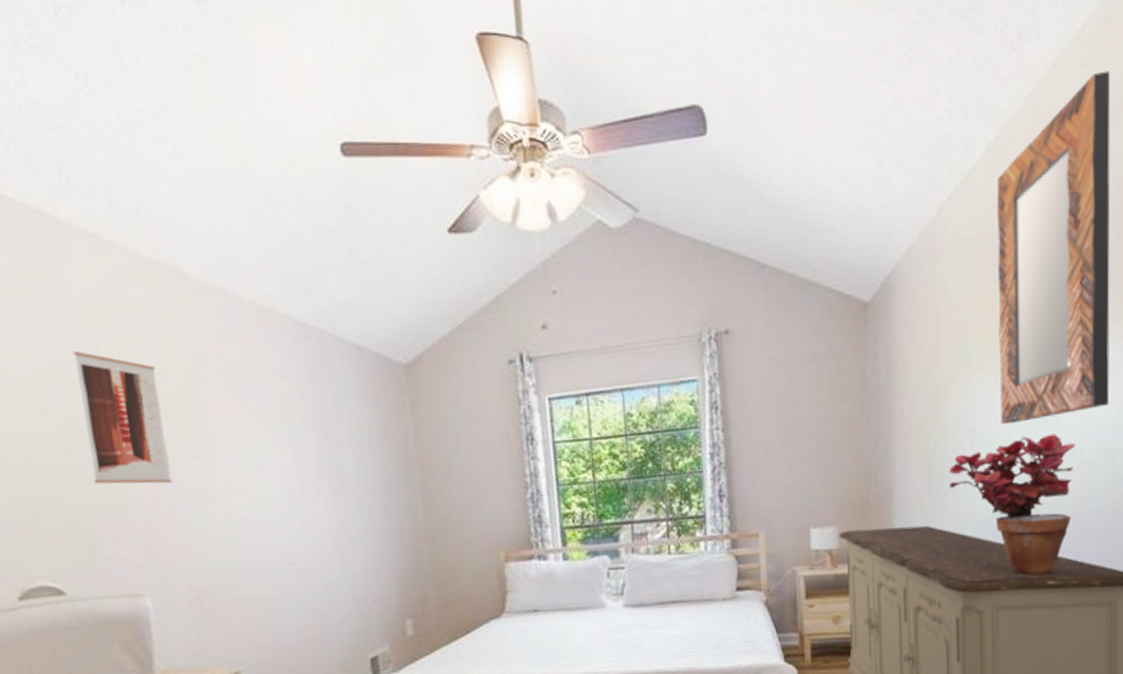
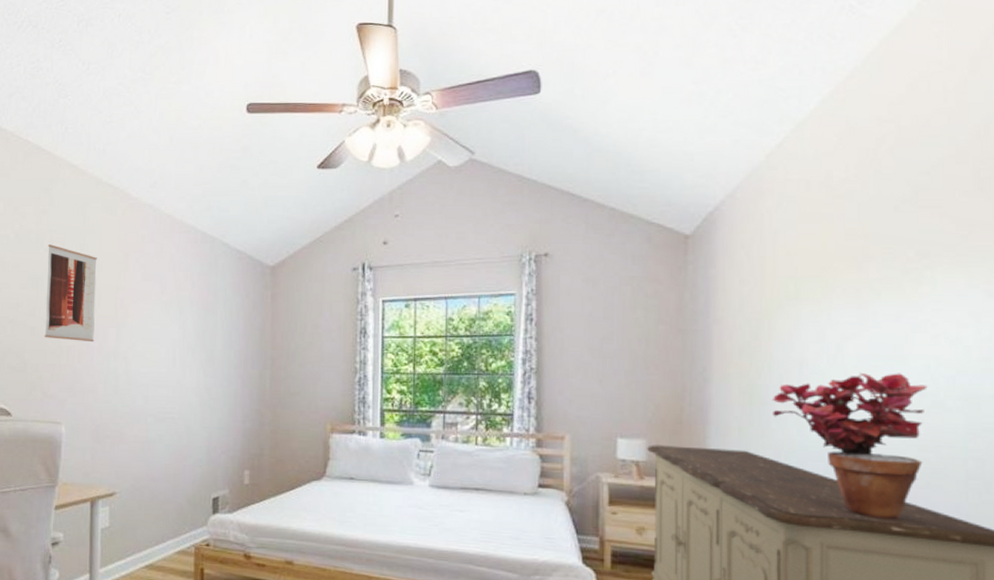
home mirror: present [996,71,1111,425] -> none [832,28,971,359]

